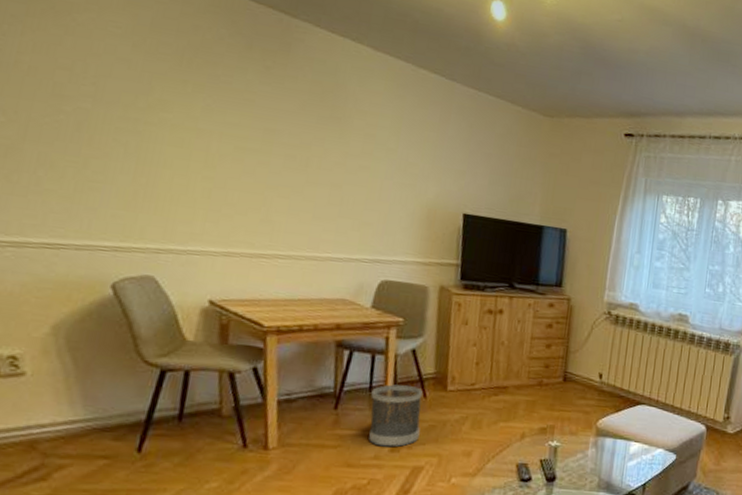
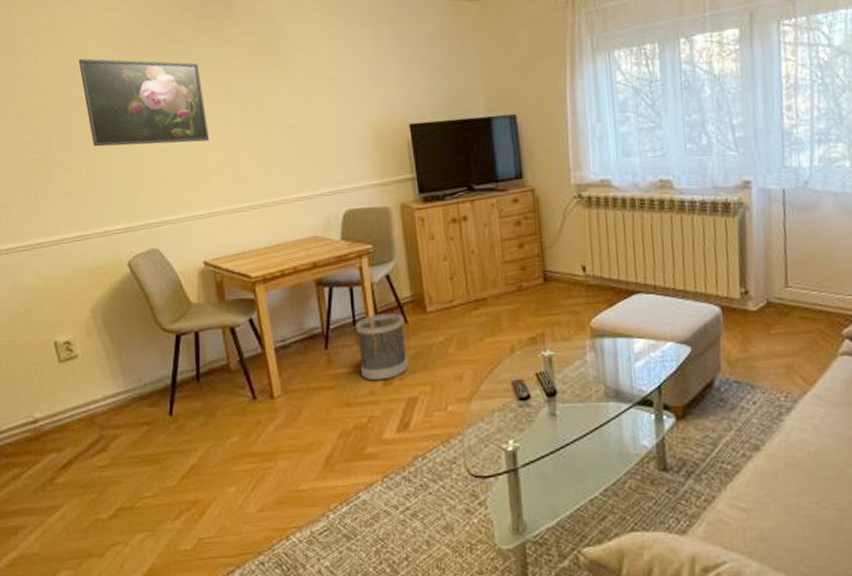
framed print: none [83,48,241,179] -> present [78,58,210,147]

